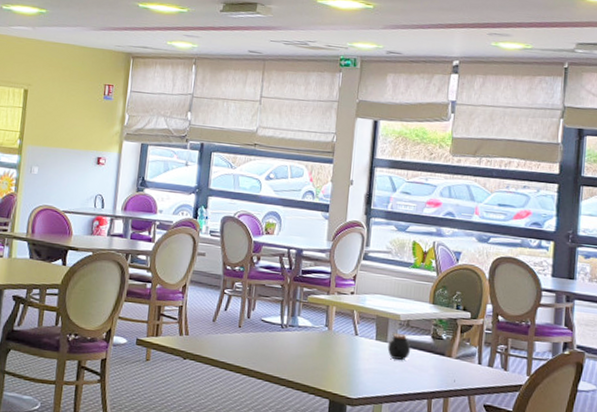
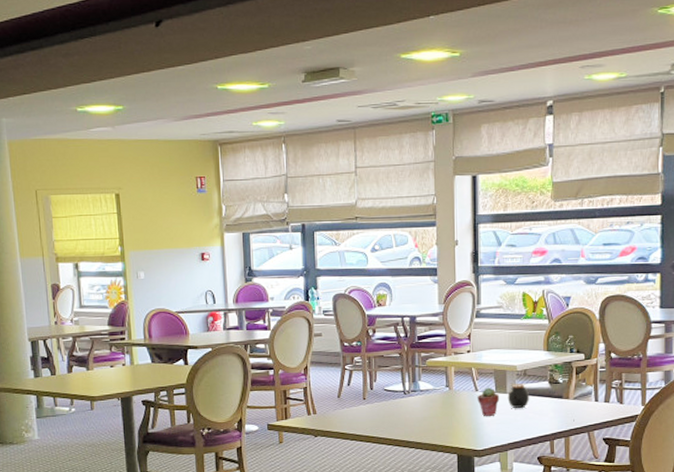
potted succulent: none [356,333,379,364] -> present [477,387,499,416]

